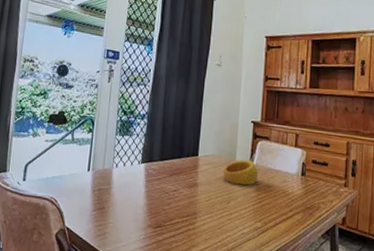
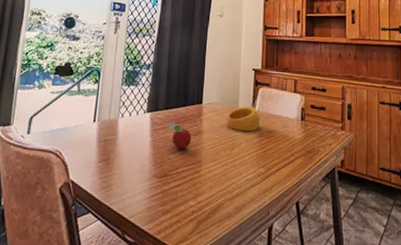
fruit: none [163,173,187,201] -> present [168,122,192,149]

